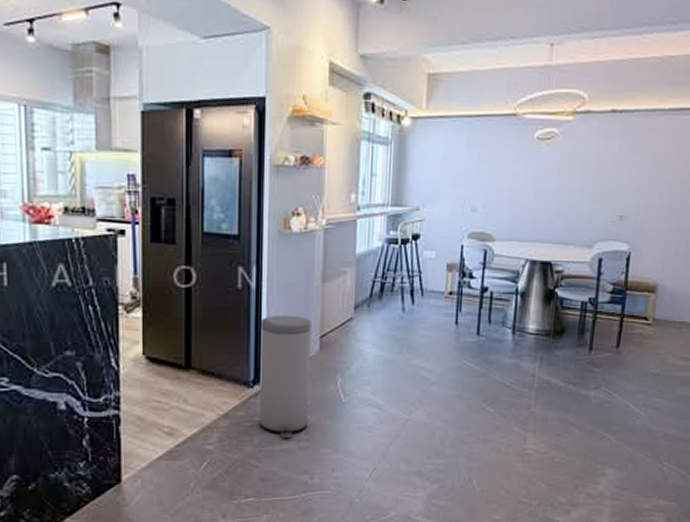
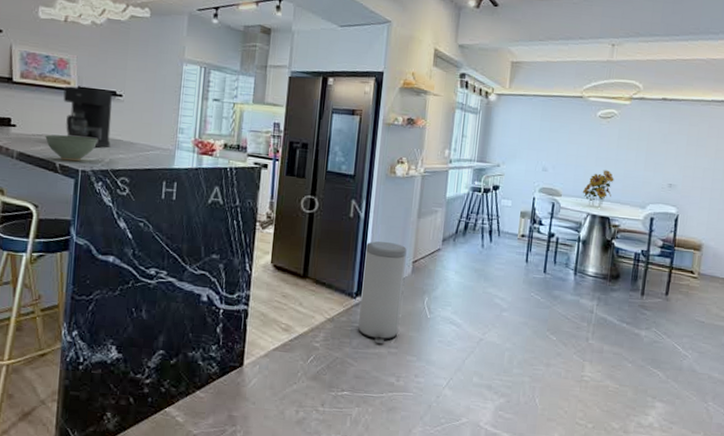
flower bouquet: none [519,205,556,250] -> present [582,170,614,207]

